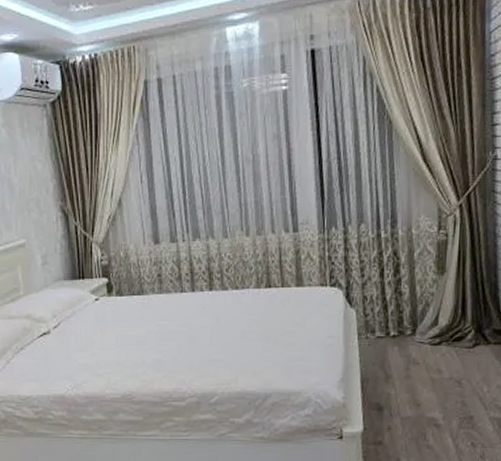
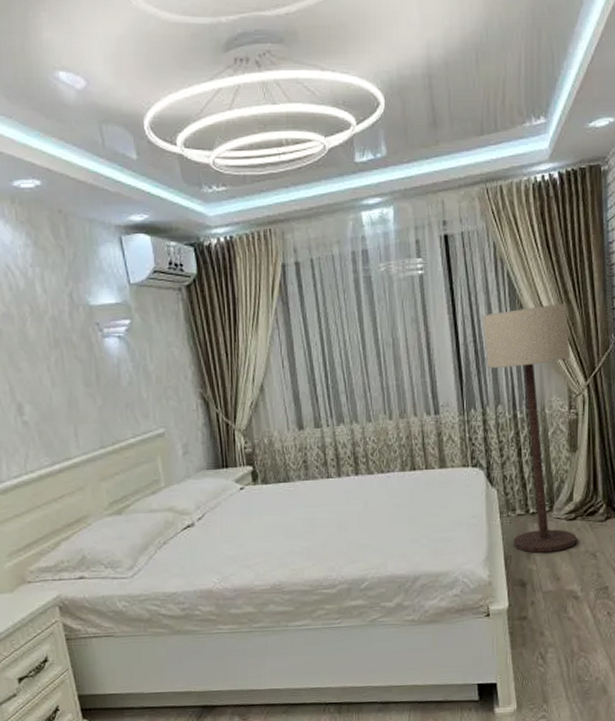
floor lamp: none [348,118,443,377] -> present [483,302,577,553]

